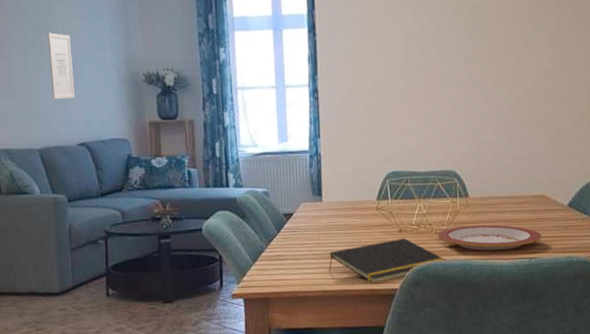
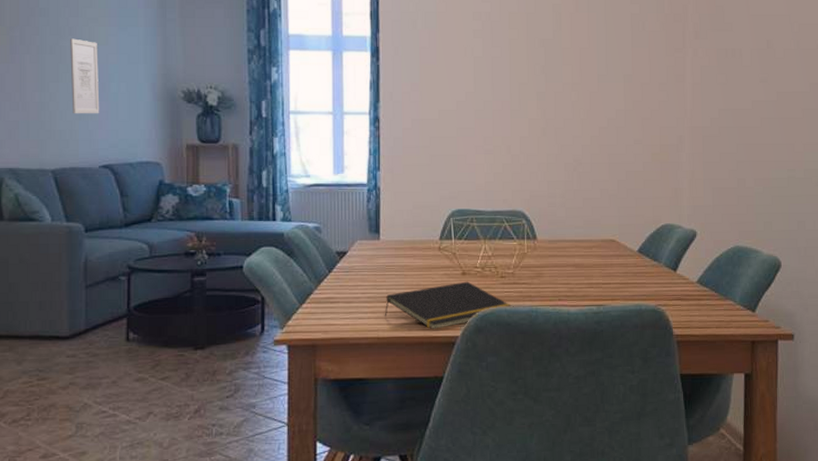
plate: present [438,224,542,251] -> none [503,269,611,297]

